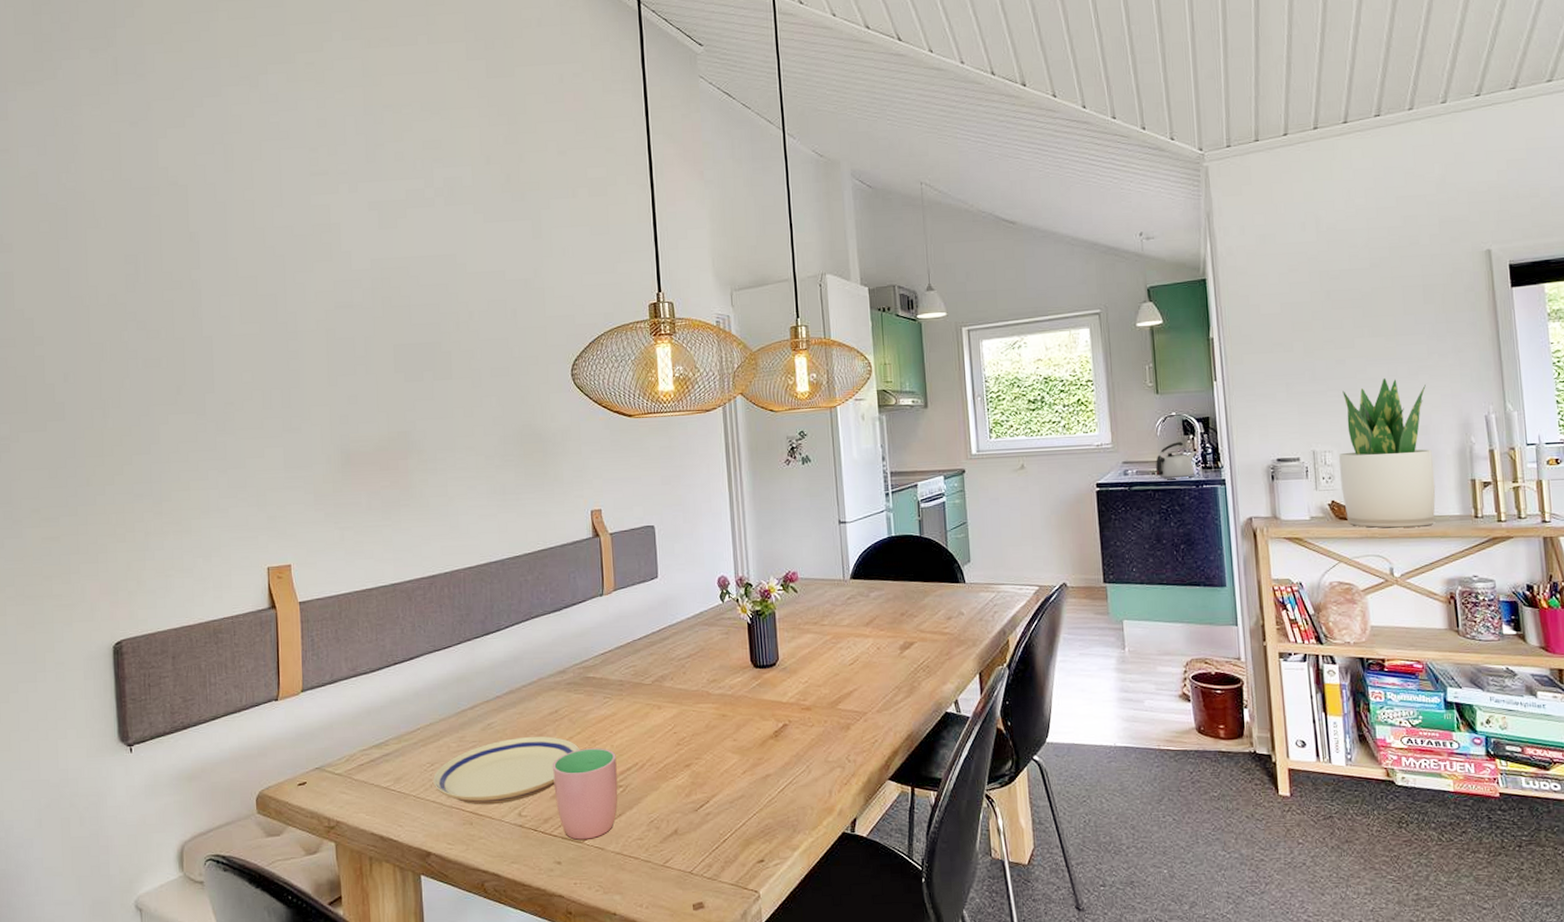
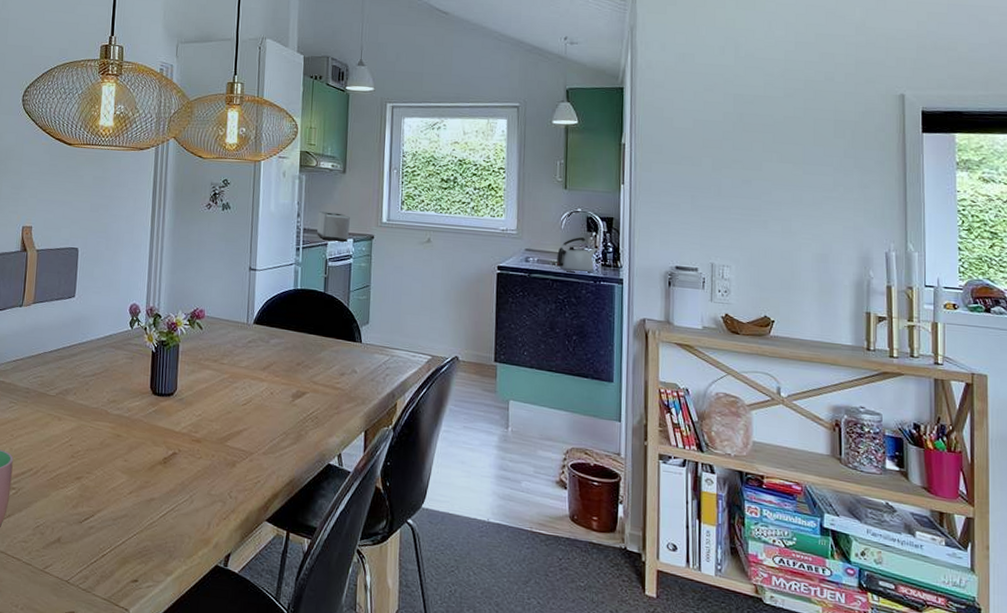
toaster: none [904,450,939,481] -> present [317,211,350,242]
planter: present [1338,378,1436,528] -> none [736,203,830,352]

